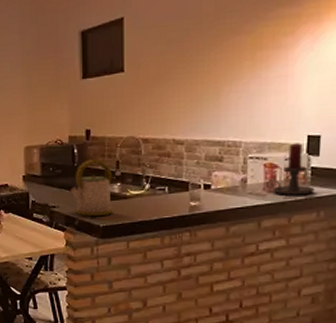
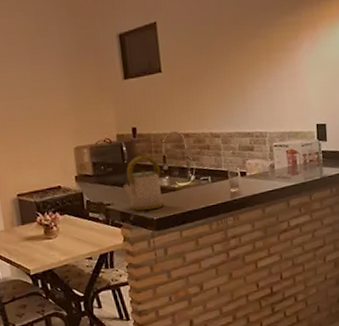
candle holder: present [265,143,315,195] -> none [289,131,327,177]

